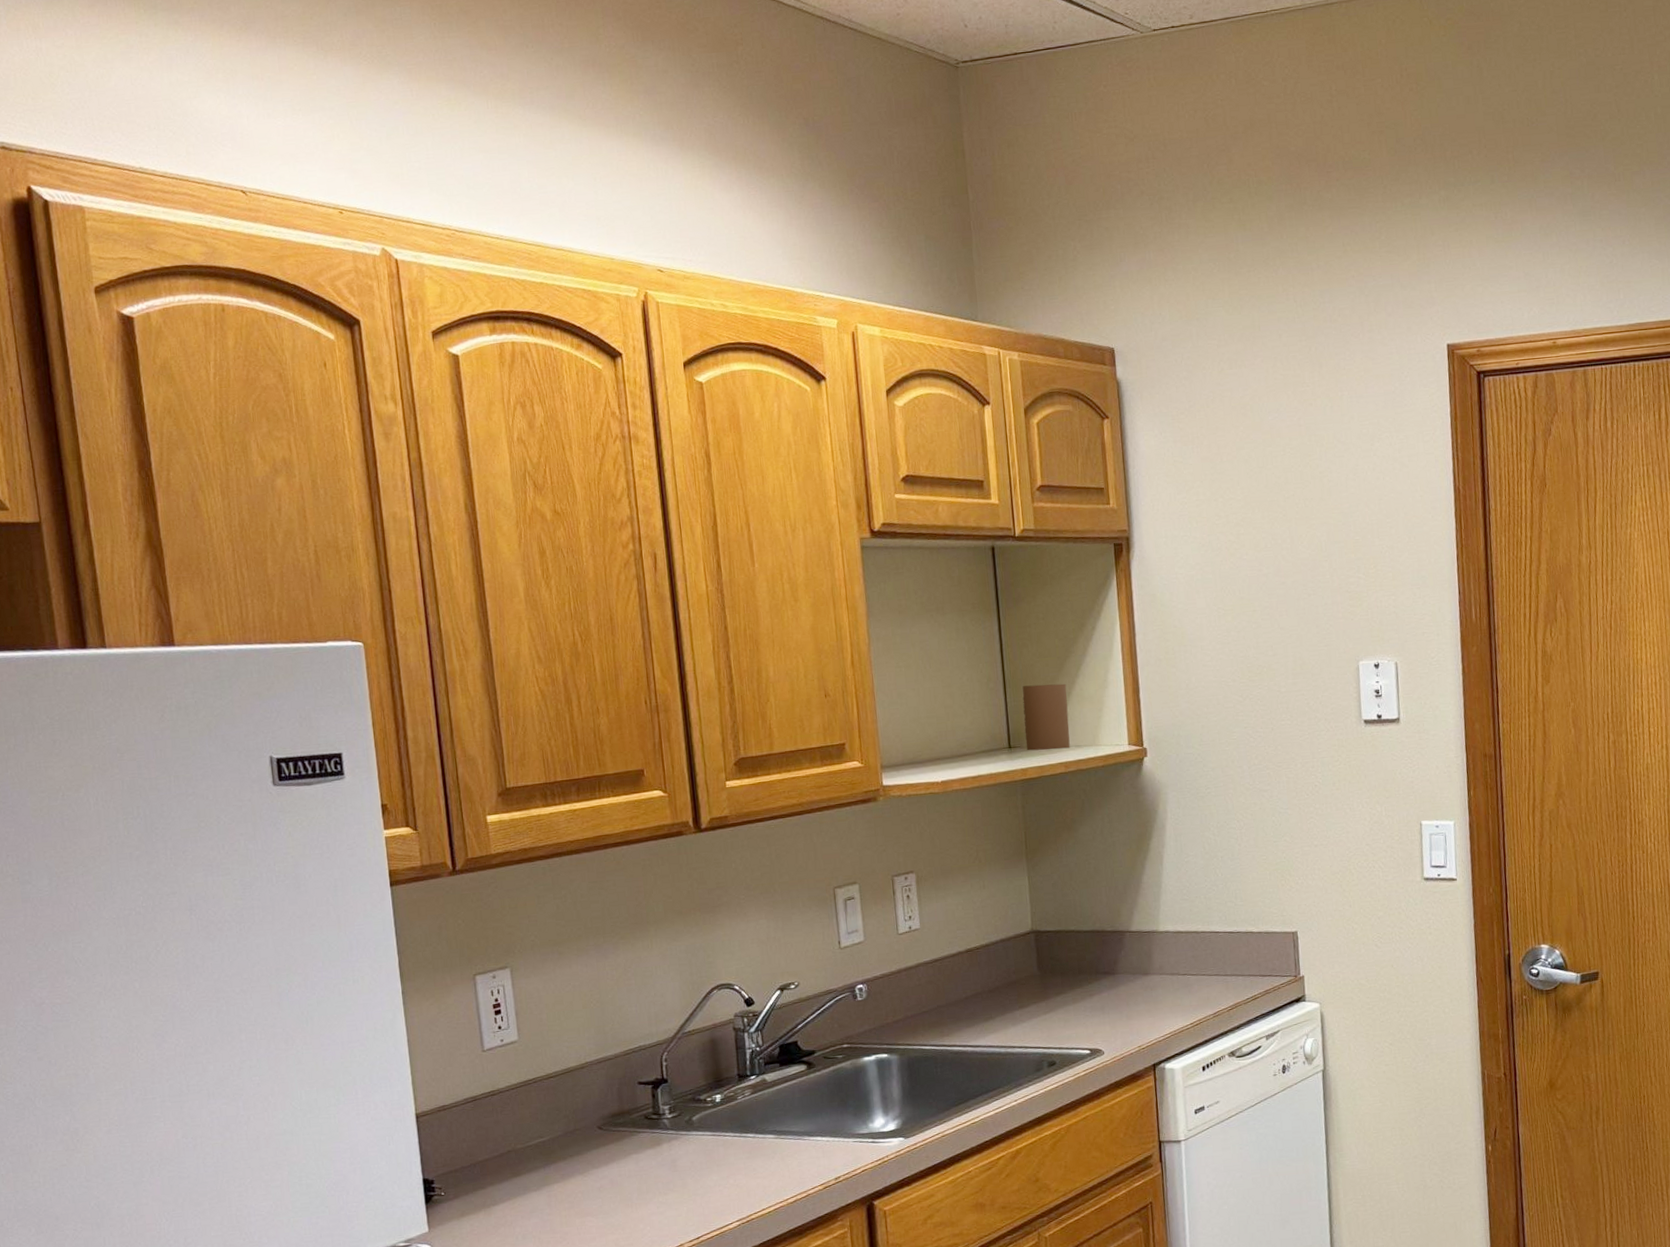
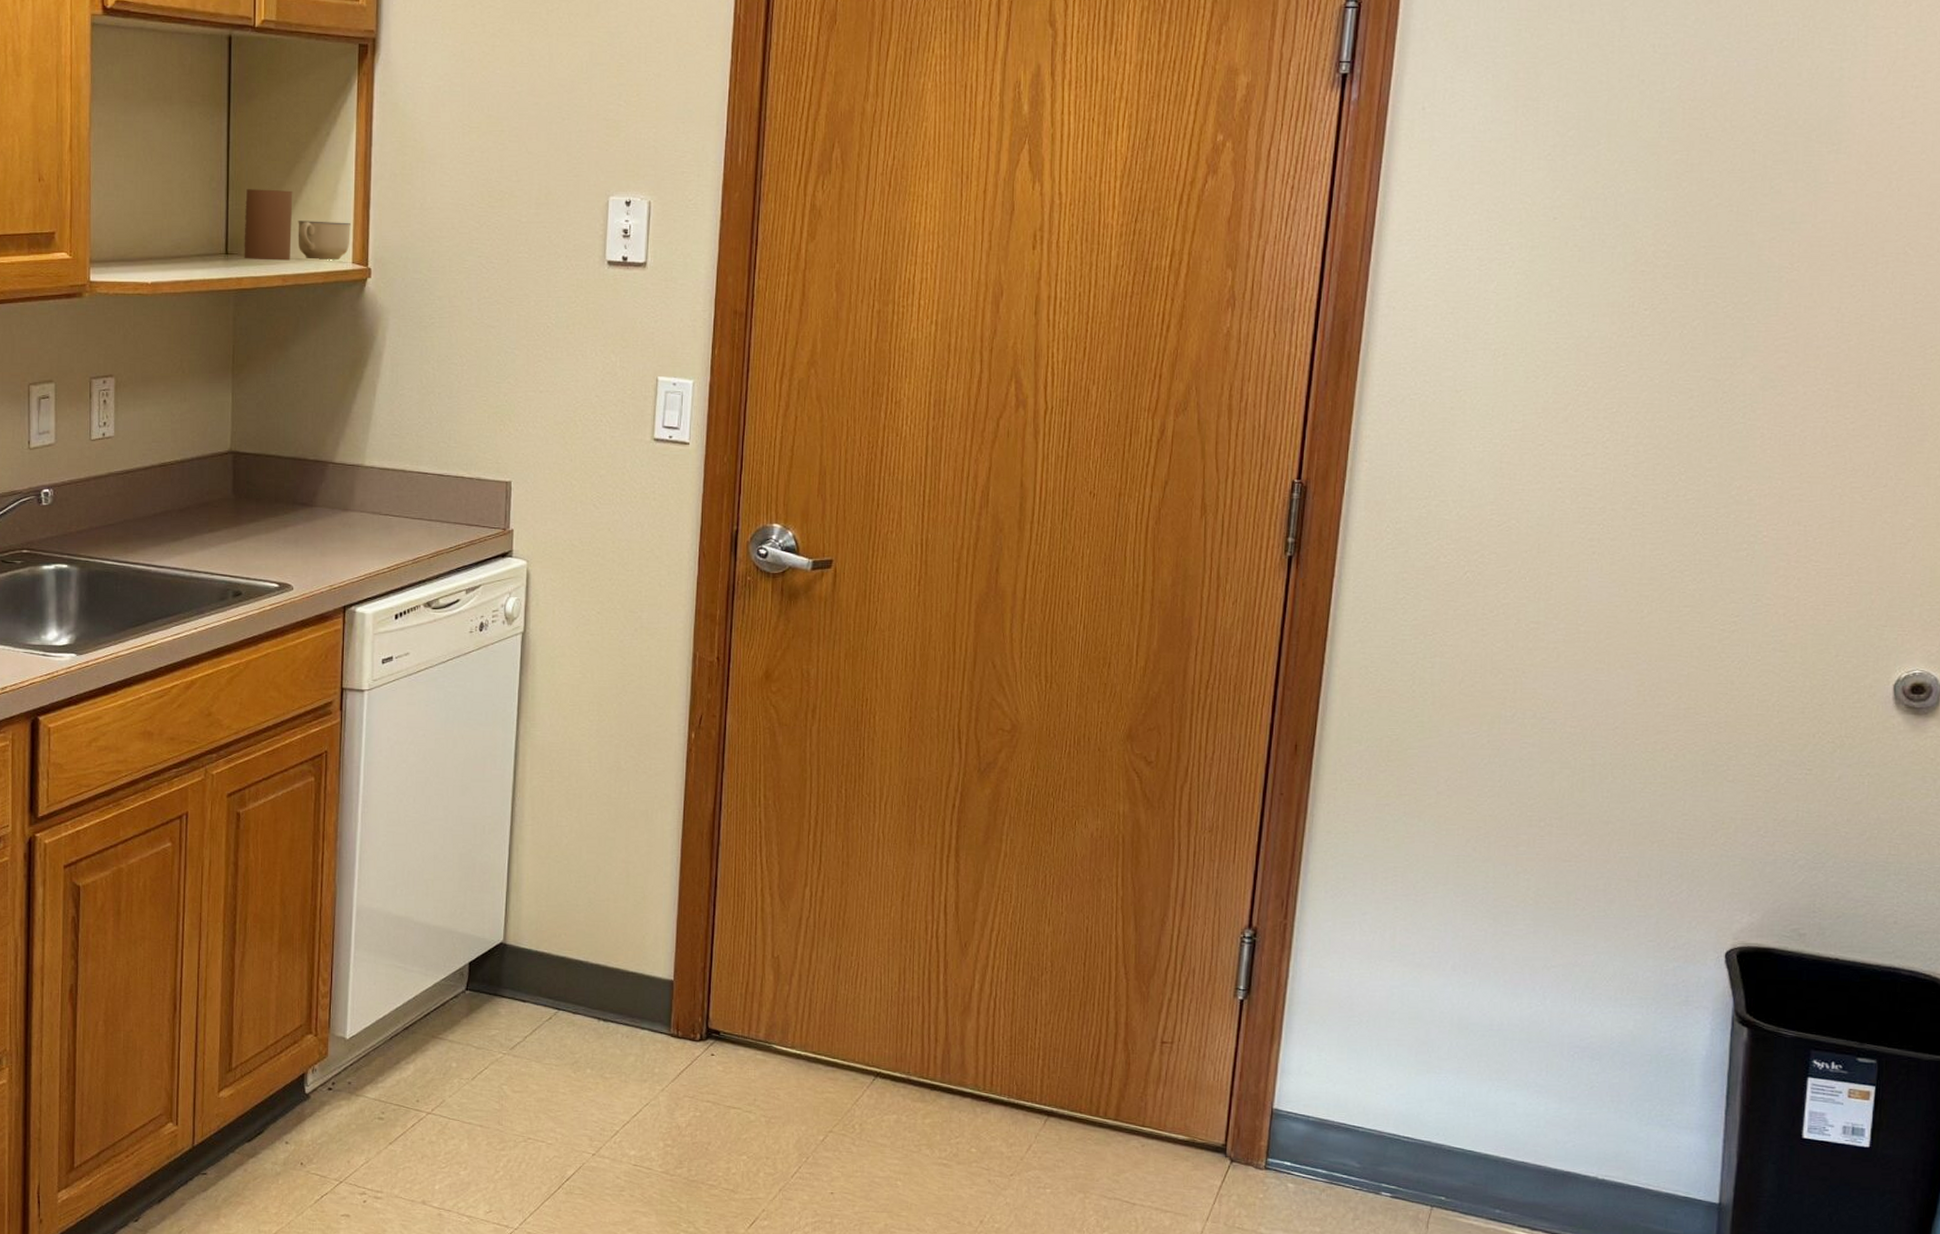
cup: none [1073,707,1124,745] -> present [298,221,350,260]

